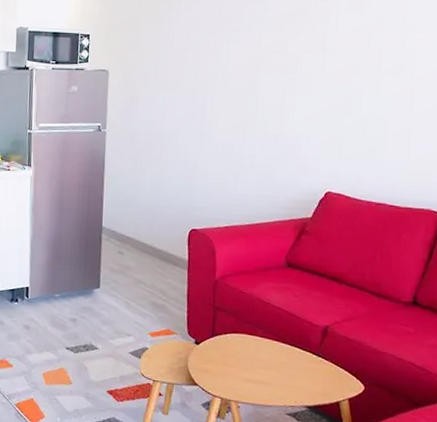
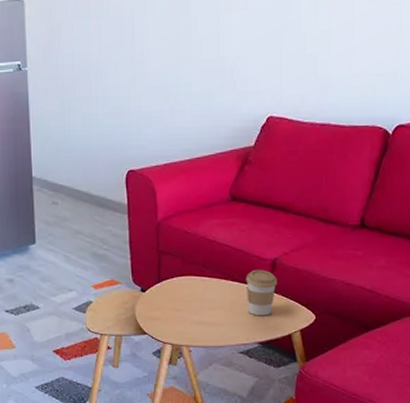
coffee cup: none [296,334,328,381] -> present [245,269,277,316]

